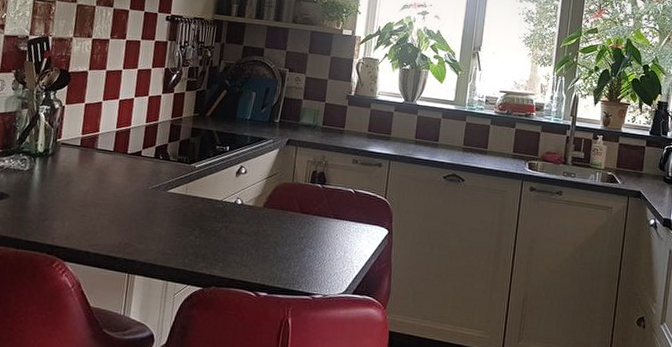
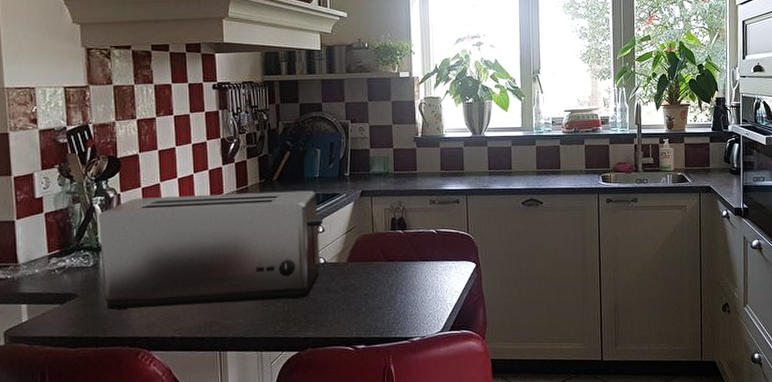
toaster: none [32,112,247,235] -> present [99,190,324,310]

